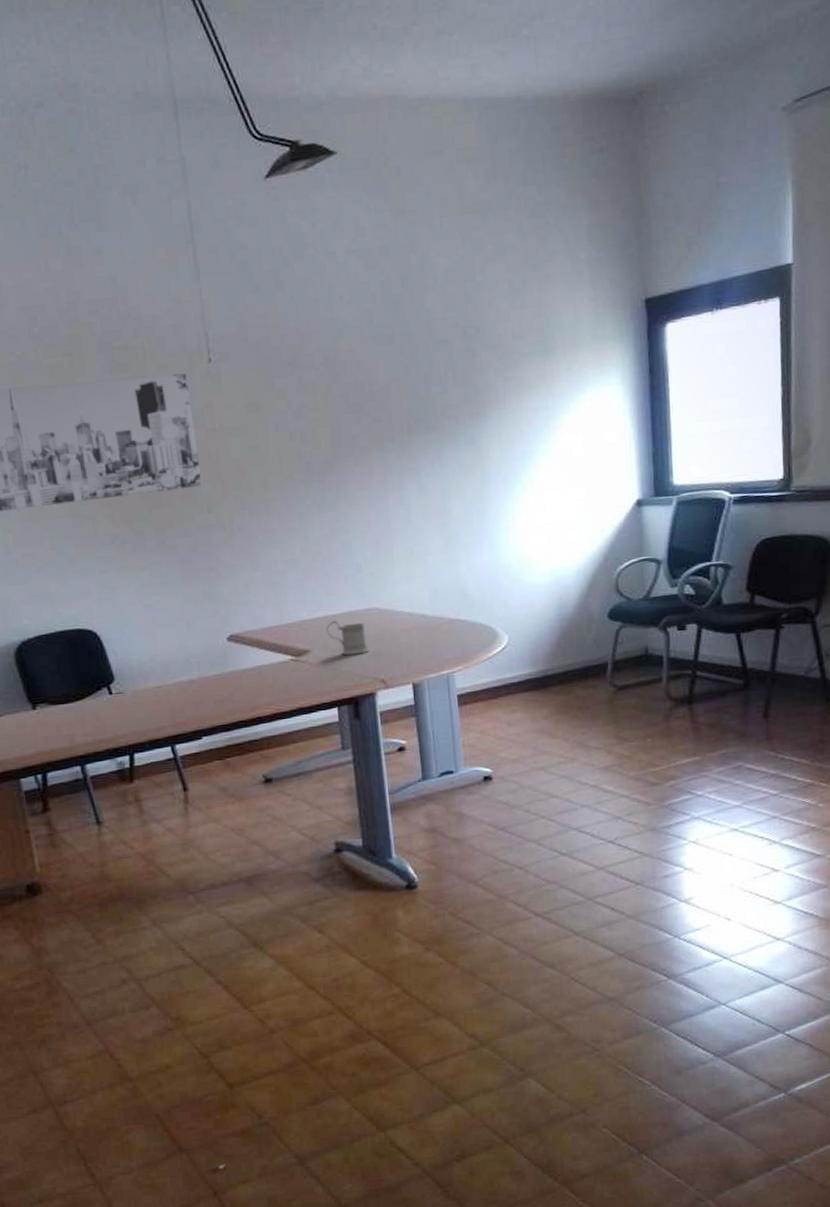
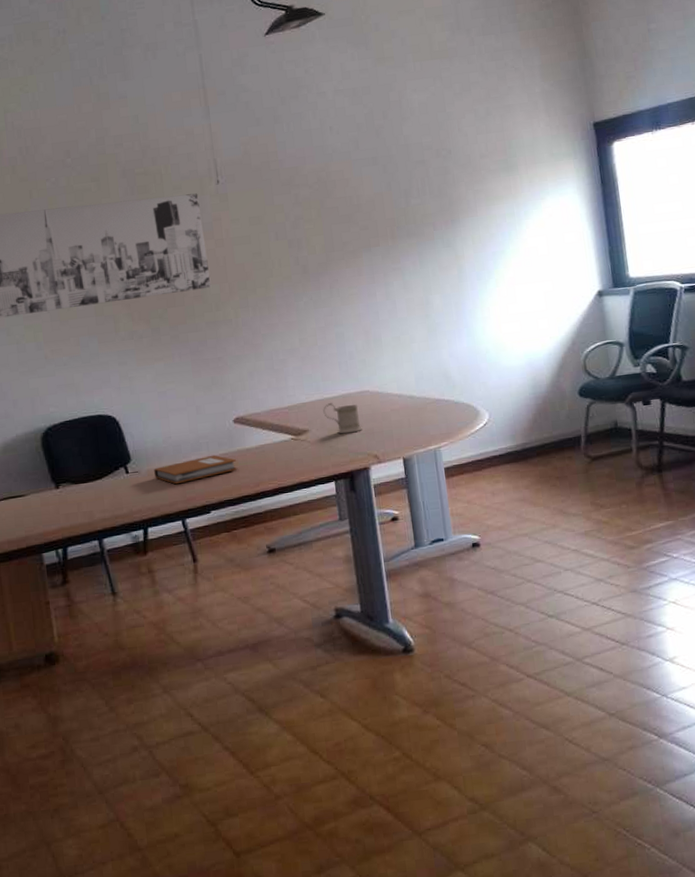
notebook: none [140,676,232,708] -> present [154,455,238,485]

